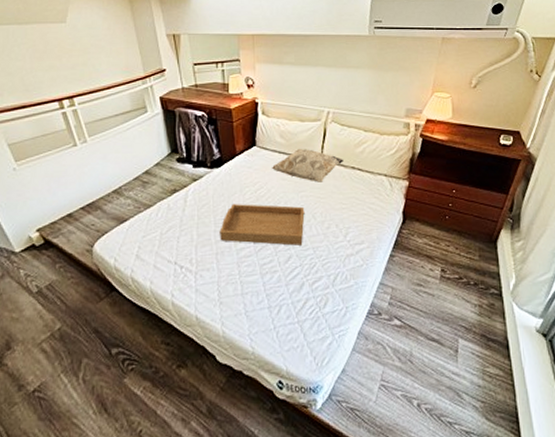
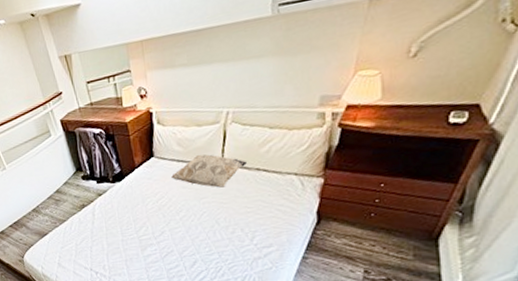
serving tray: present [220,204,305,246] -> none [126,213,208,251]

